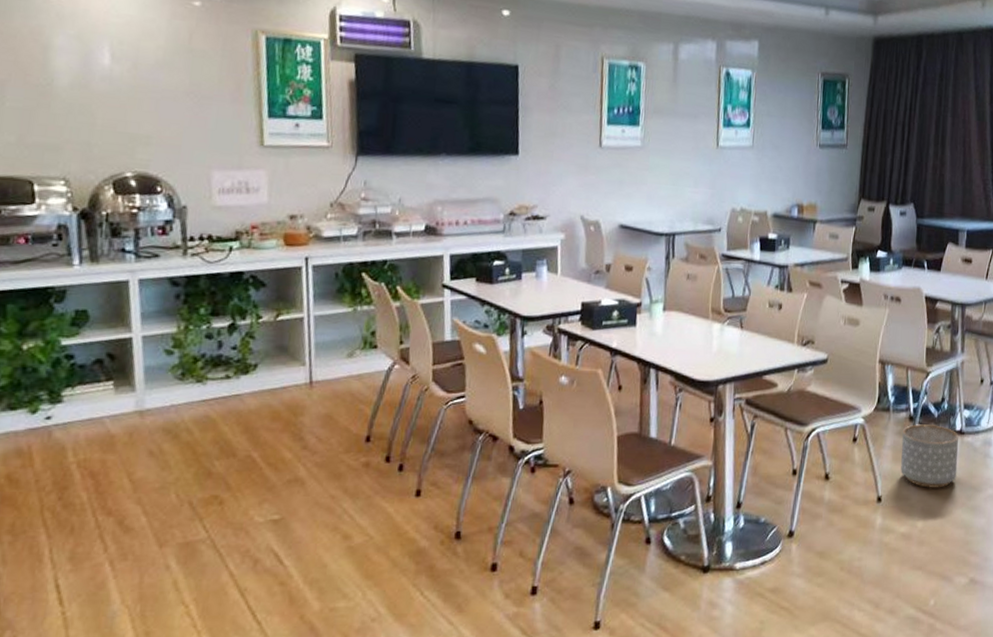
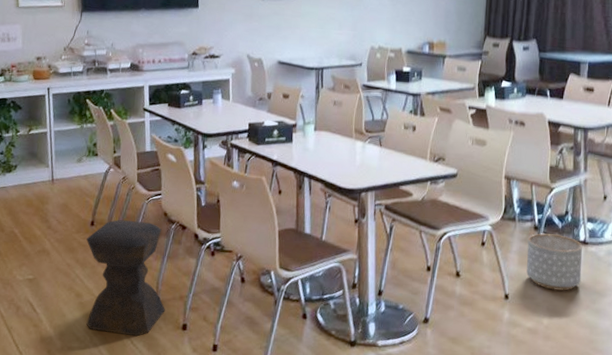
stool: none [357,432,470,586] -> present [86,220,166,337]

